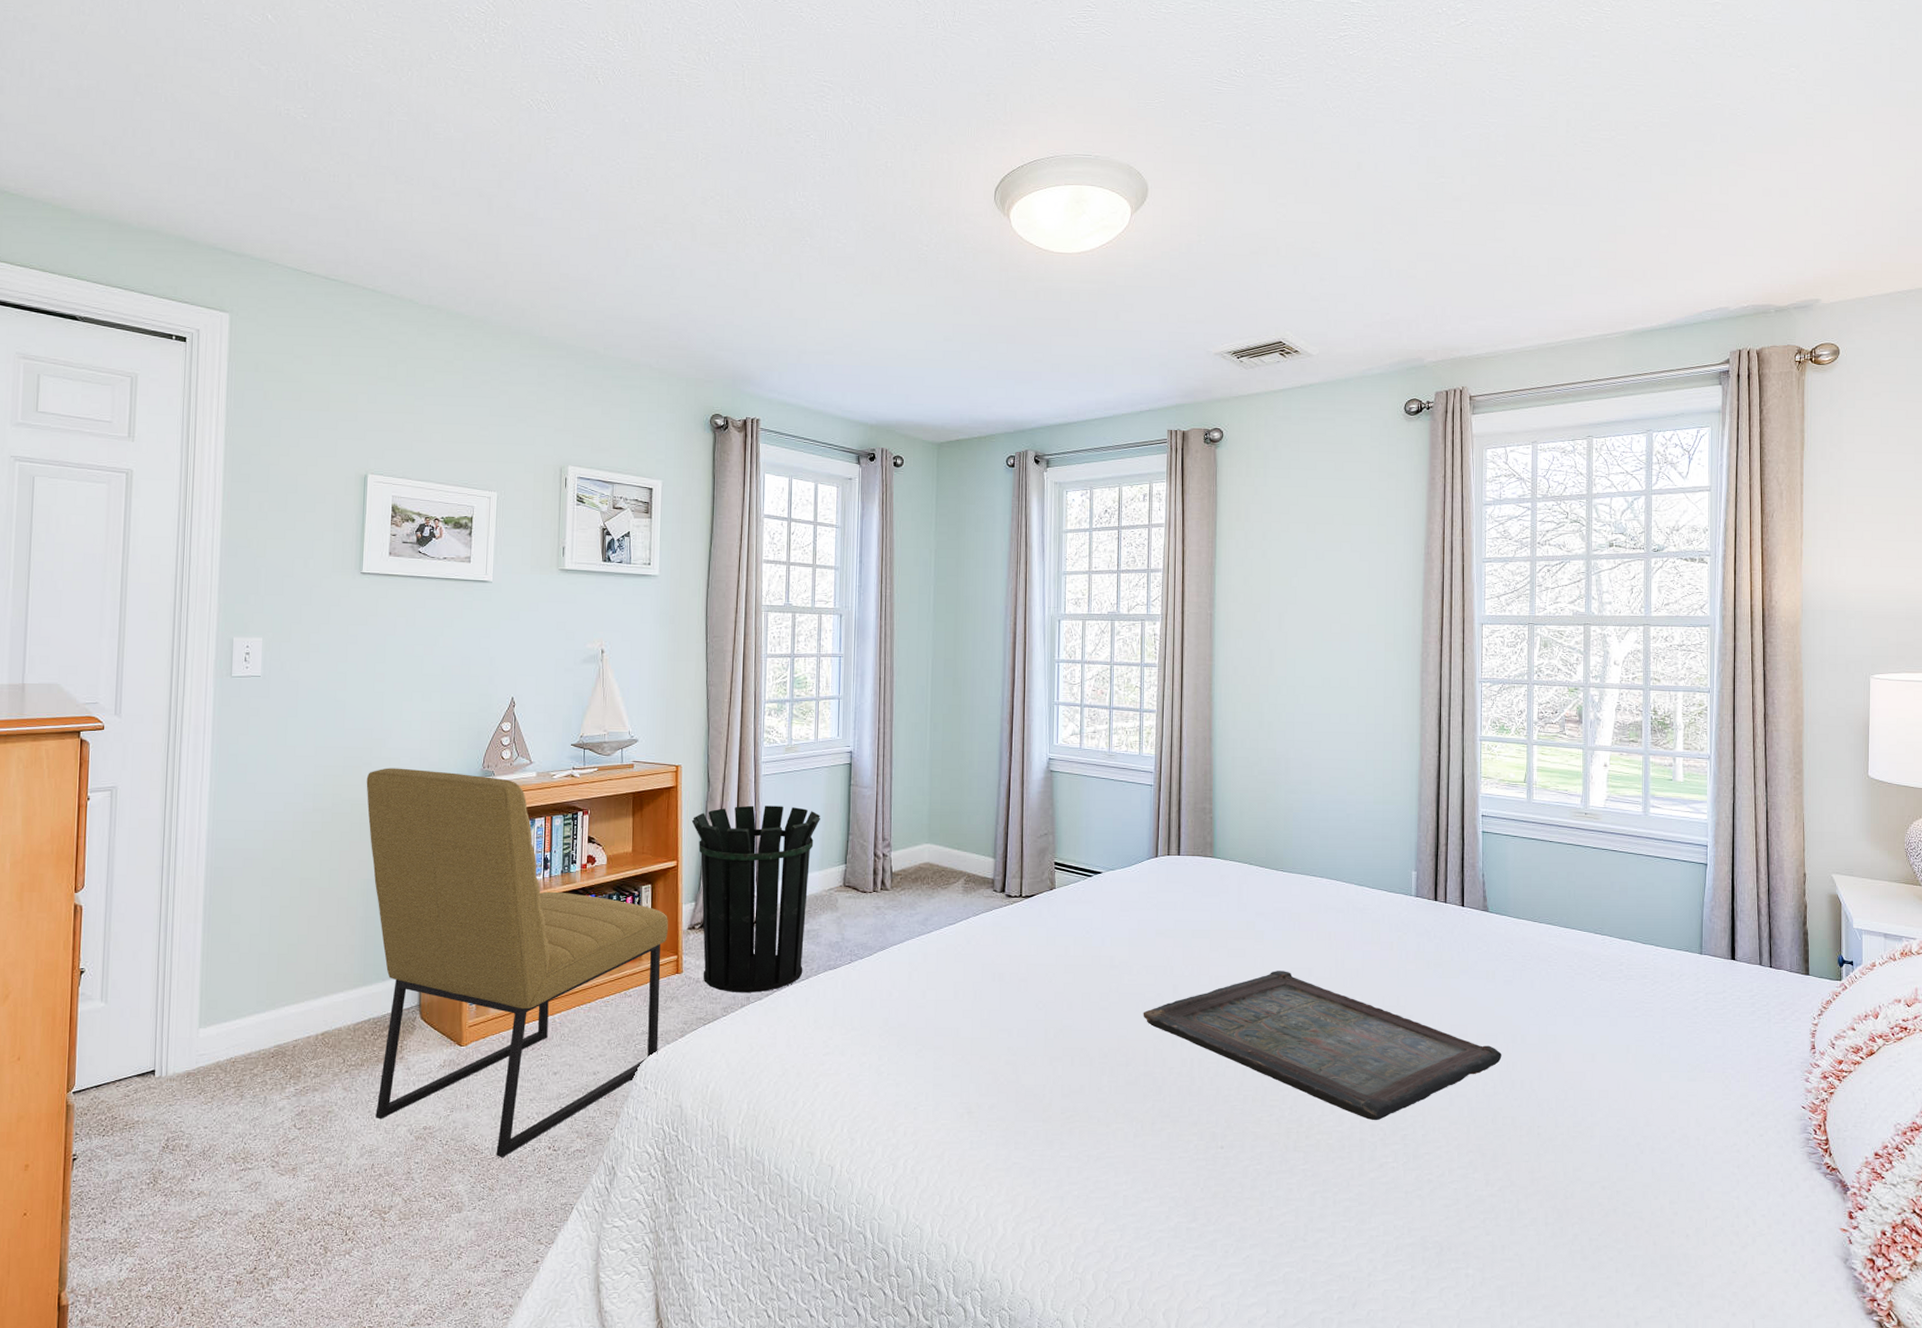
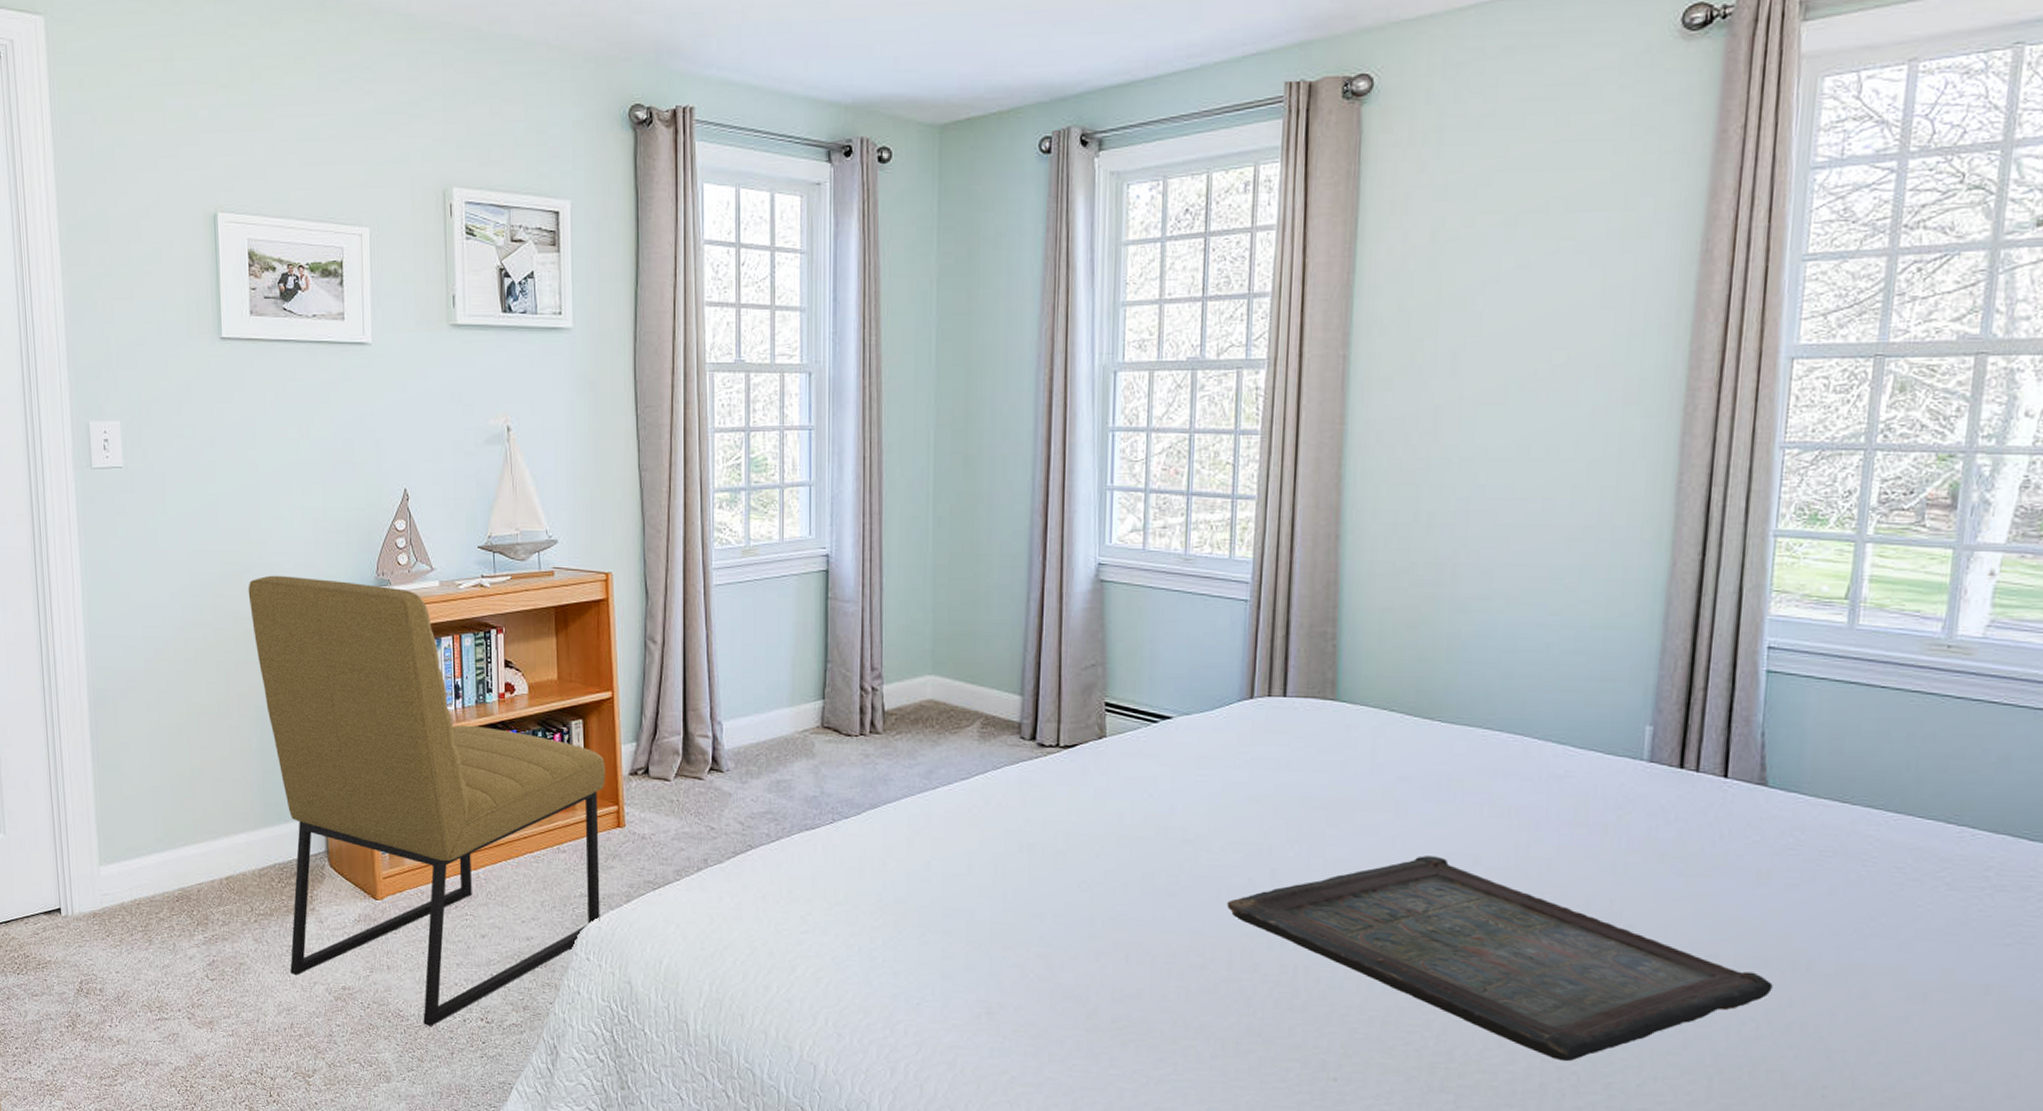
waste bin: present [691,805,820,993] -> none [627,623,789,854]

